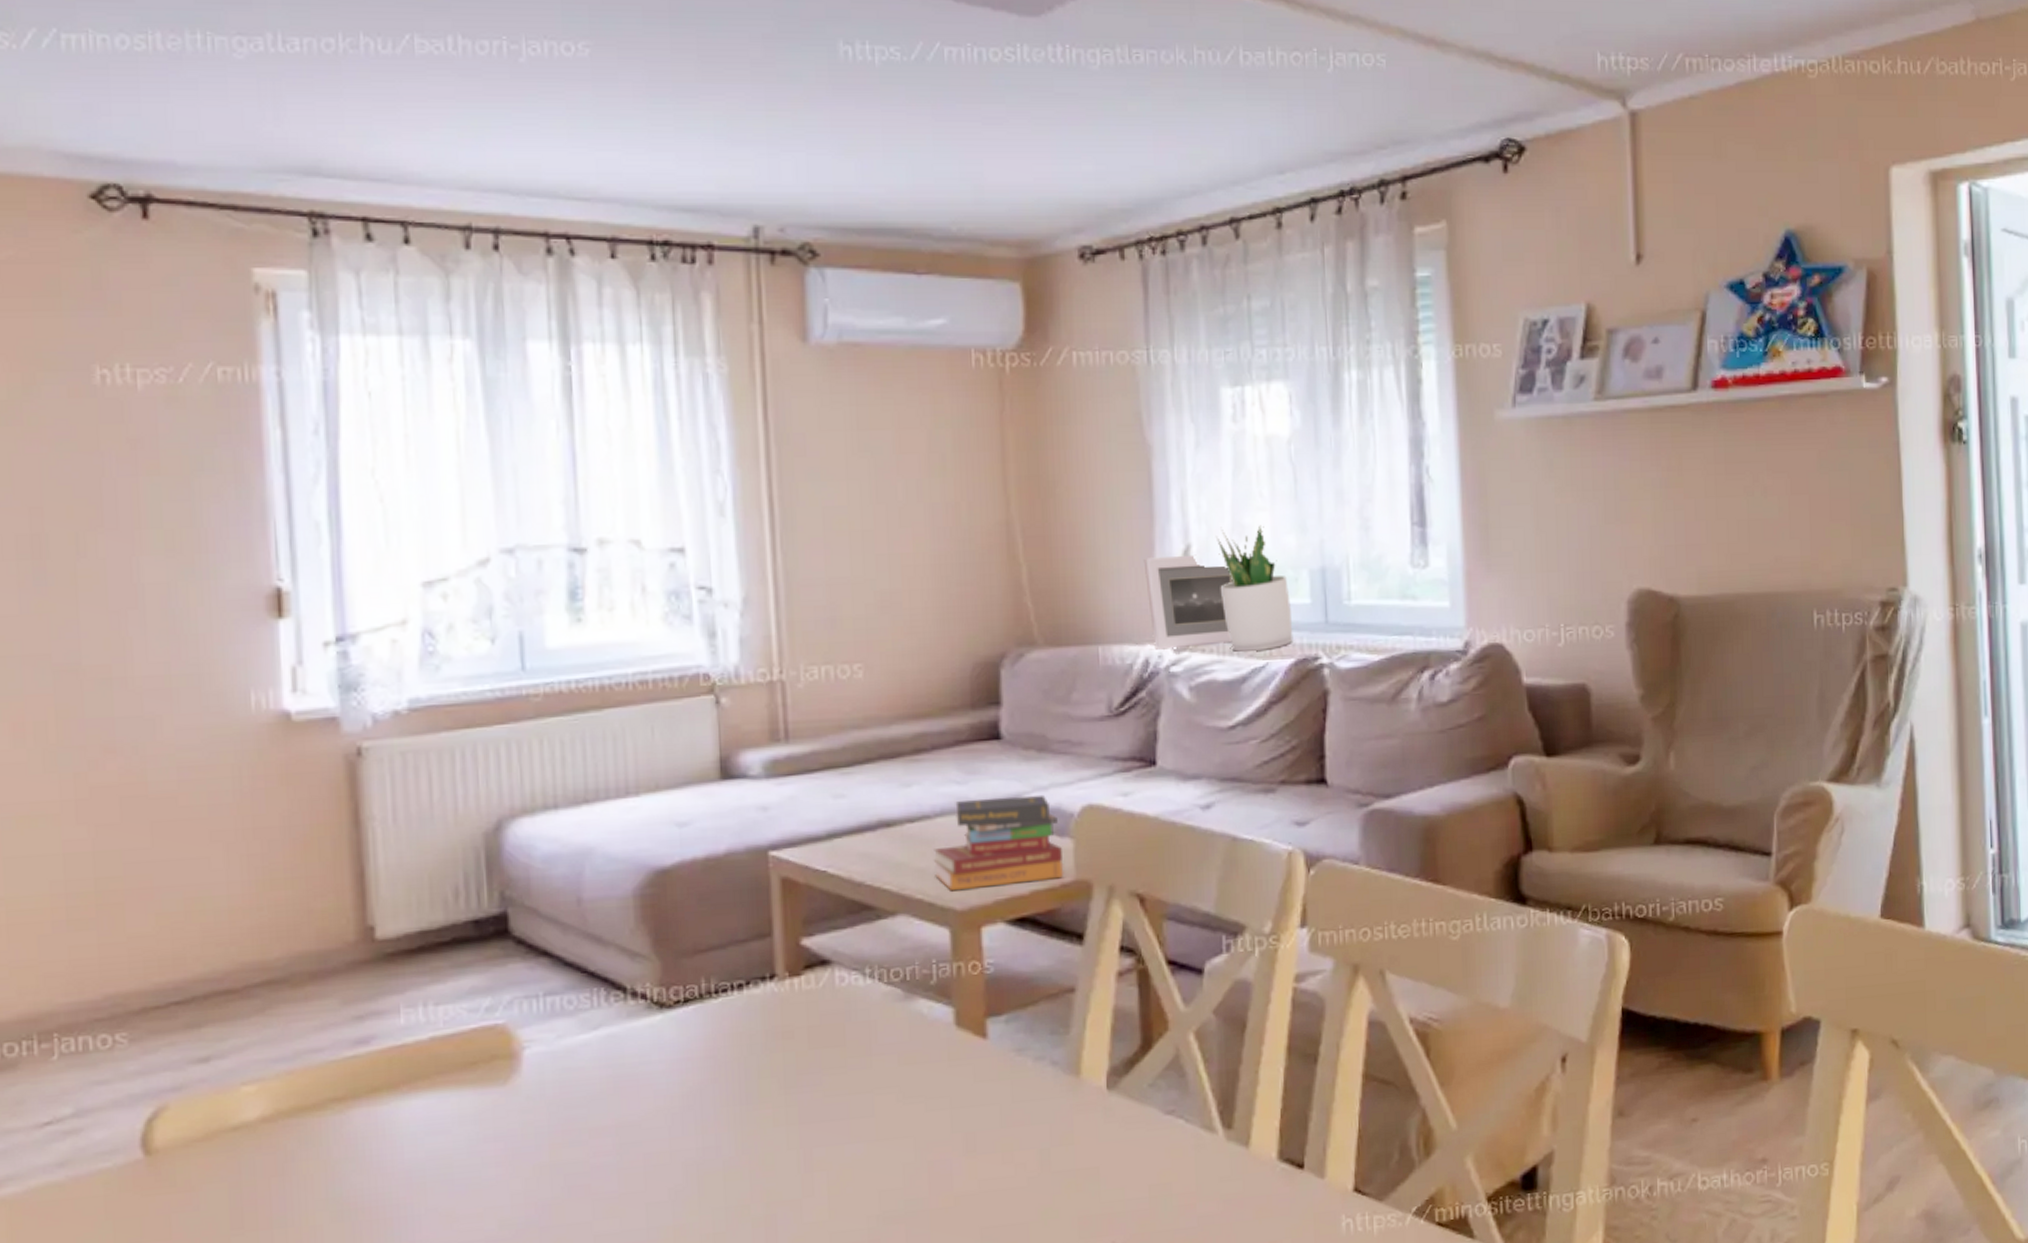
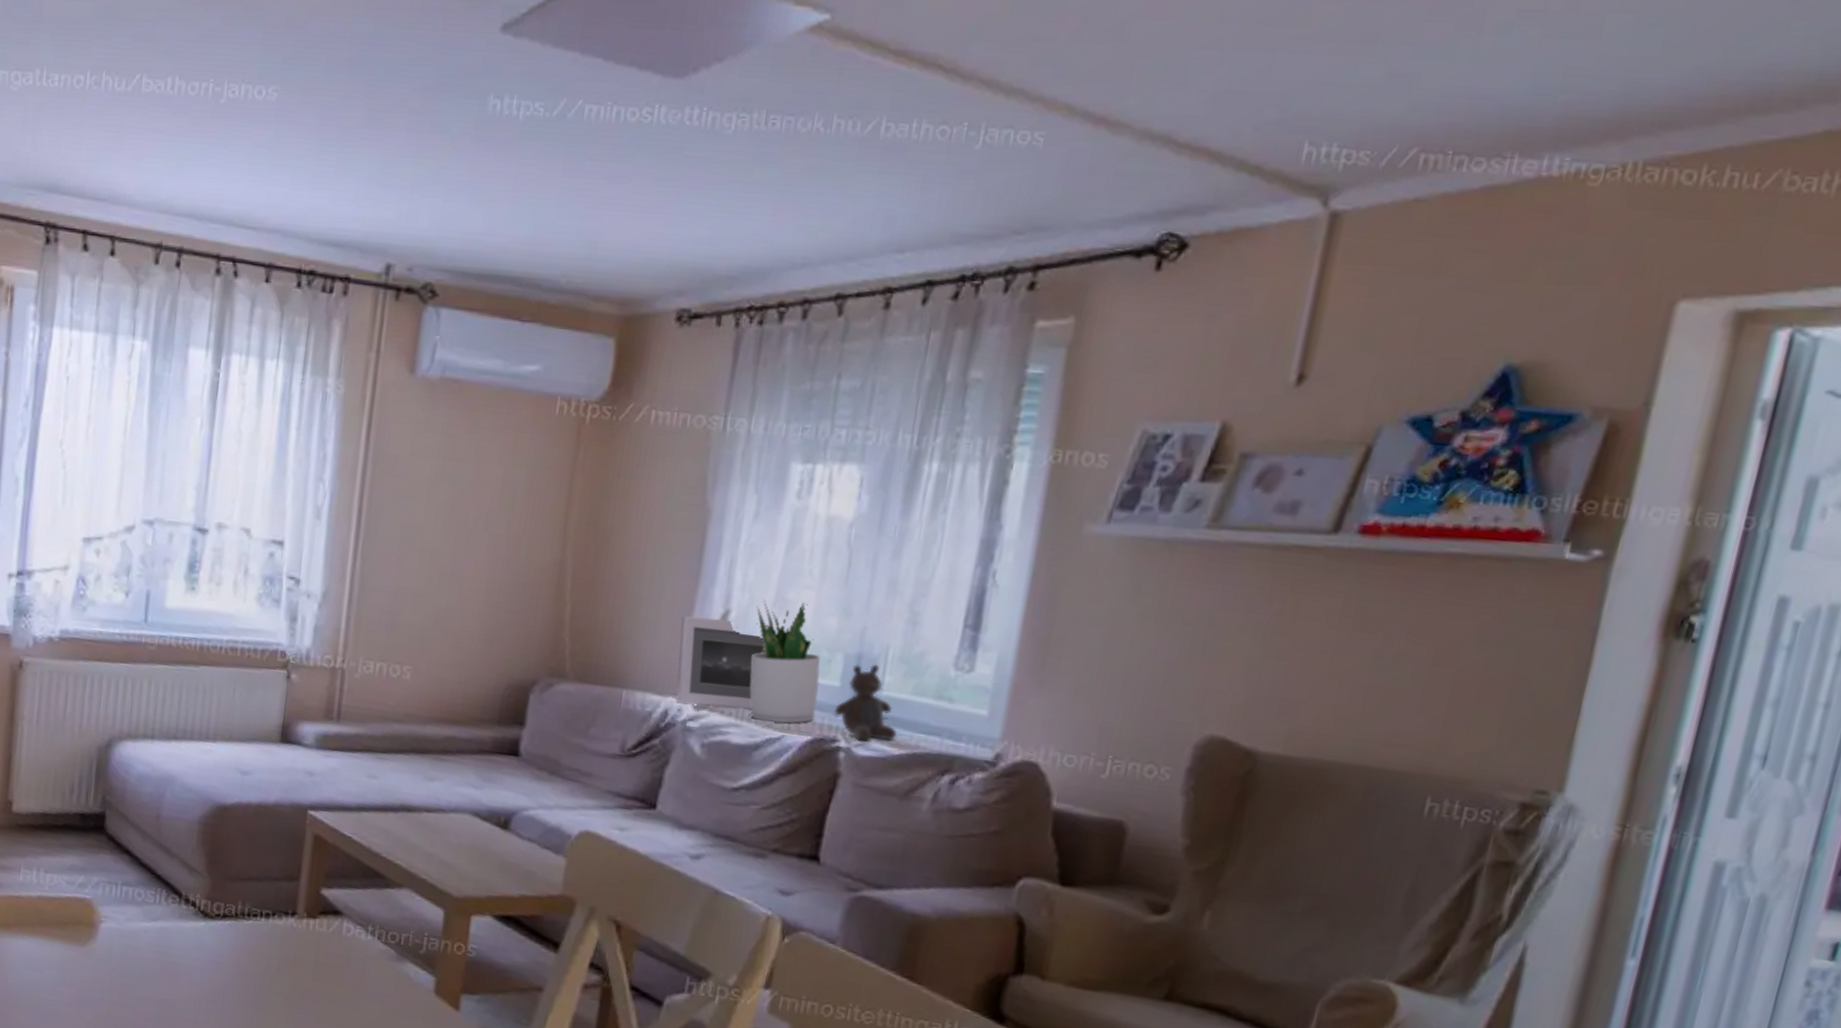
books: present [934,794,1064,891] -> none [440,802,556,890]
stuffed animal: none [1310,575,1372,653] -> present [834,664,897,741]

